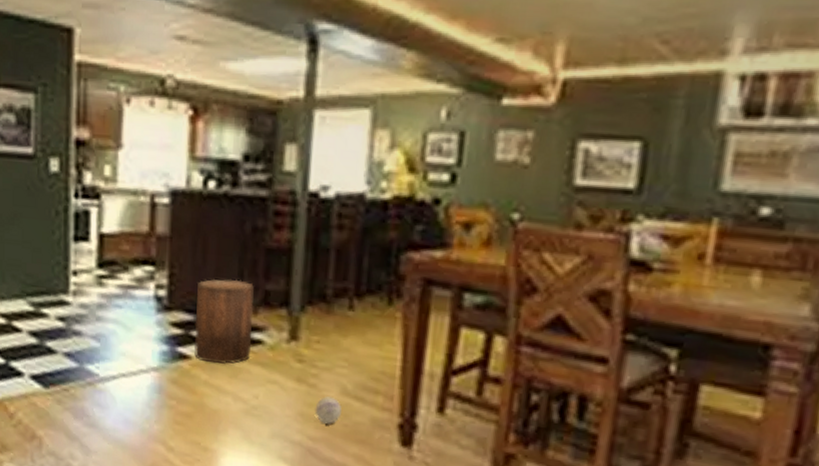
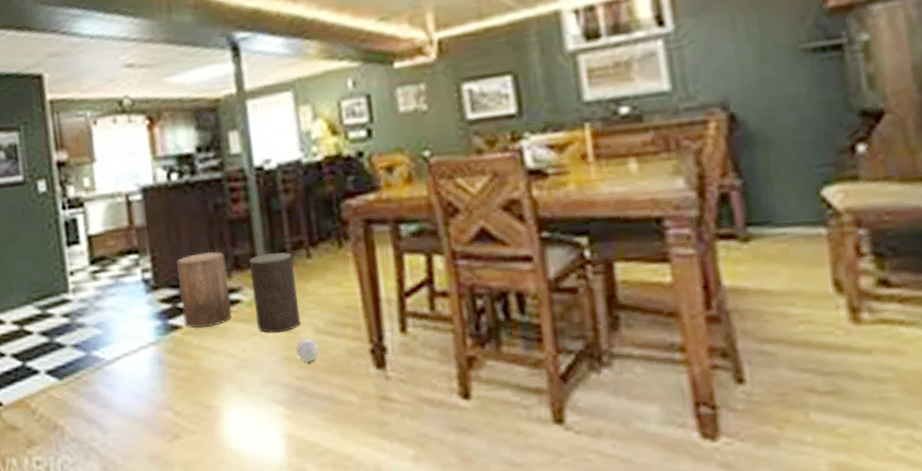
stool: none [276,295,332,386] -> present [248,252,301,333]

